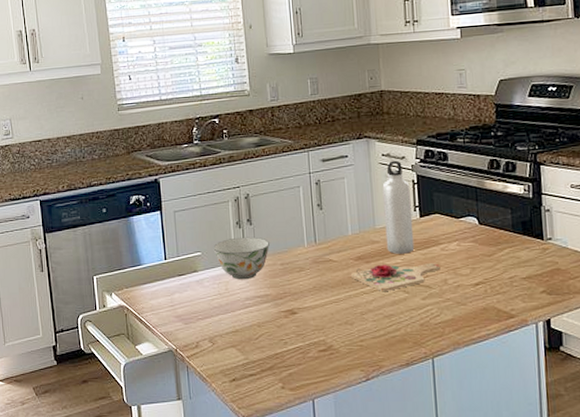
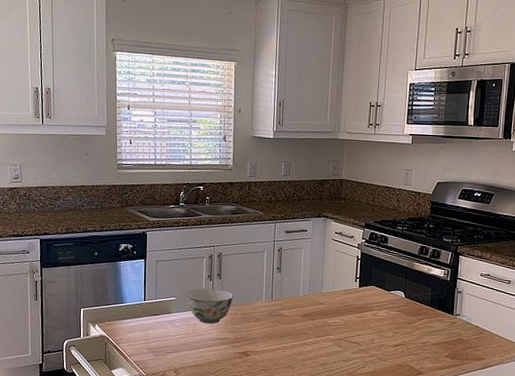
cutting board: present [350,263,441,292] -> none [297,322,370,345]
water bottle: present [382,160,415,254] -> none [329,238,355,316]

